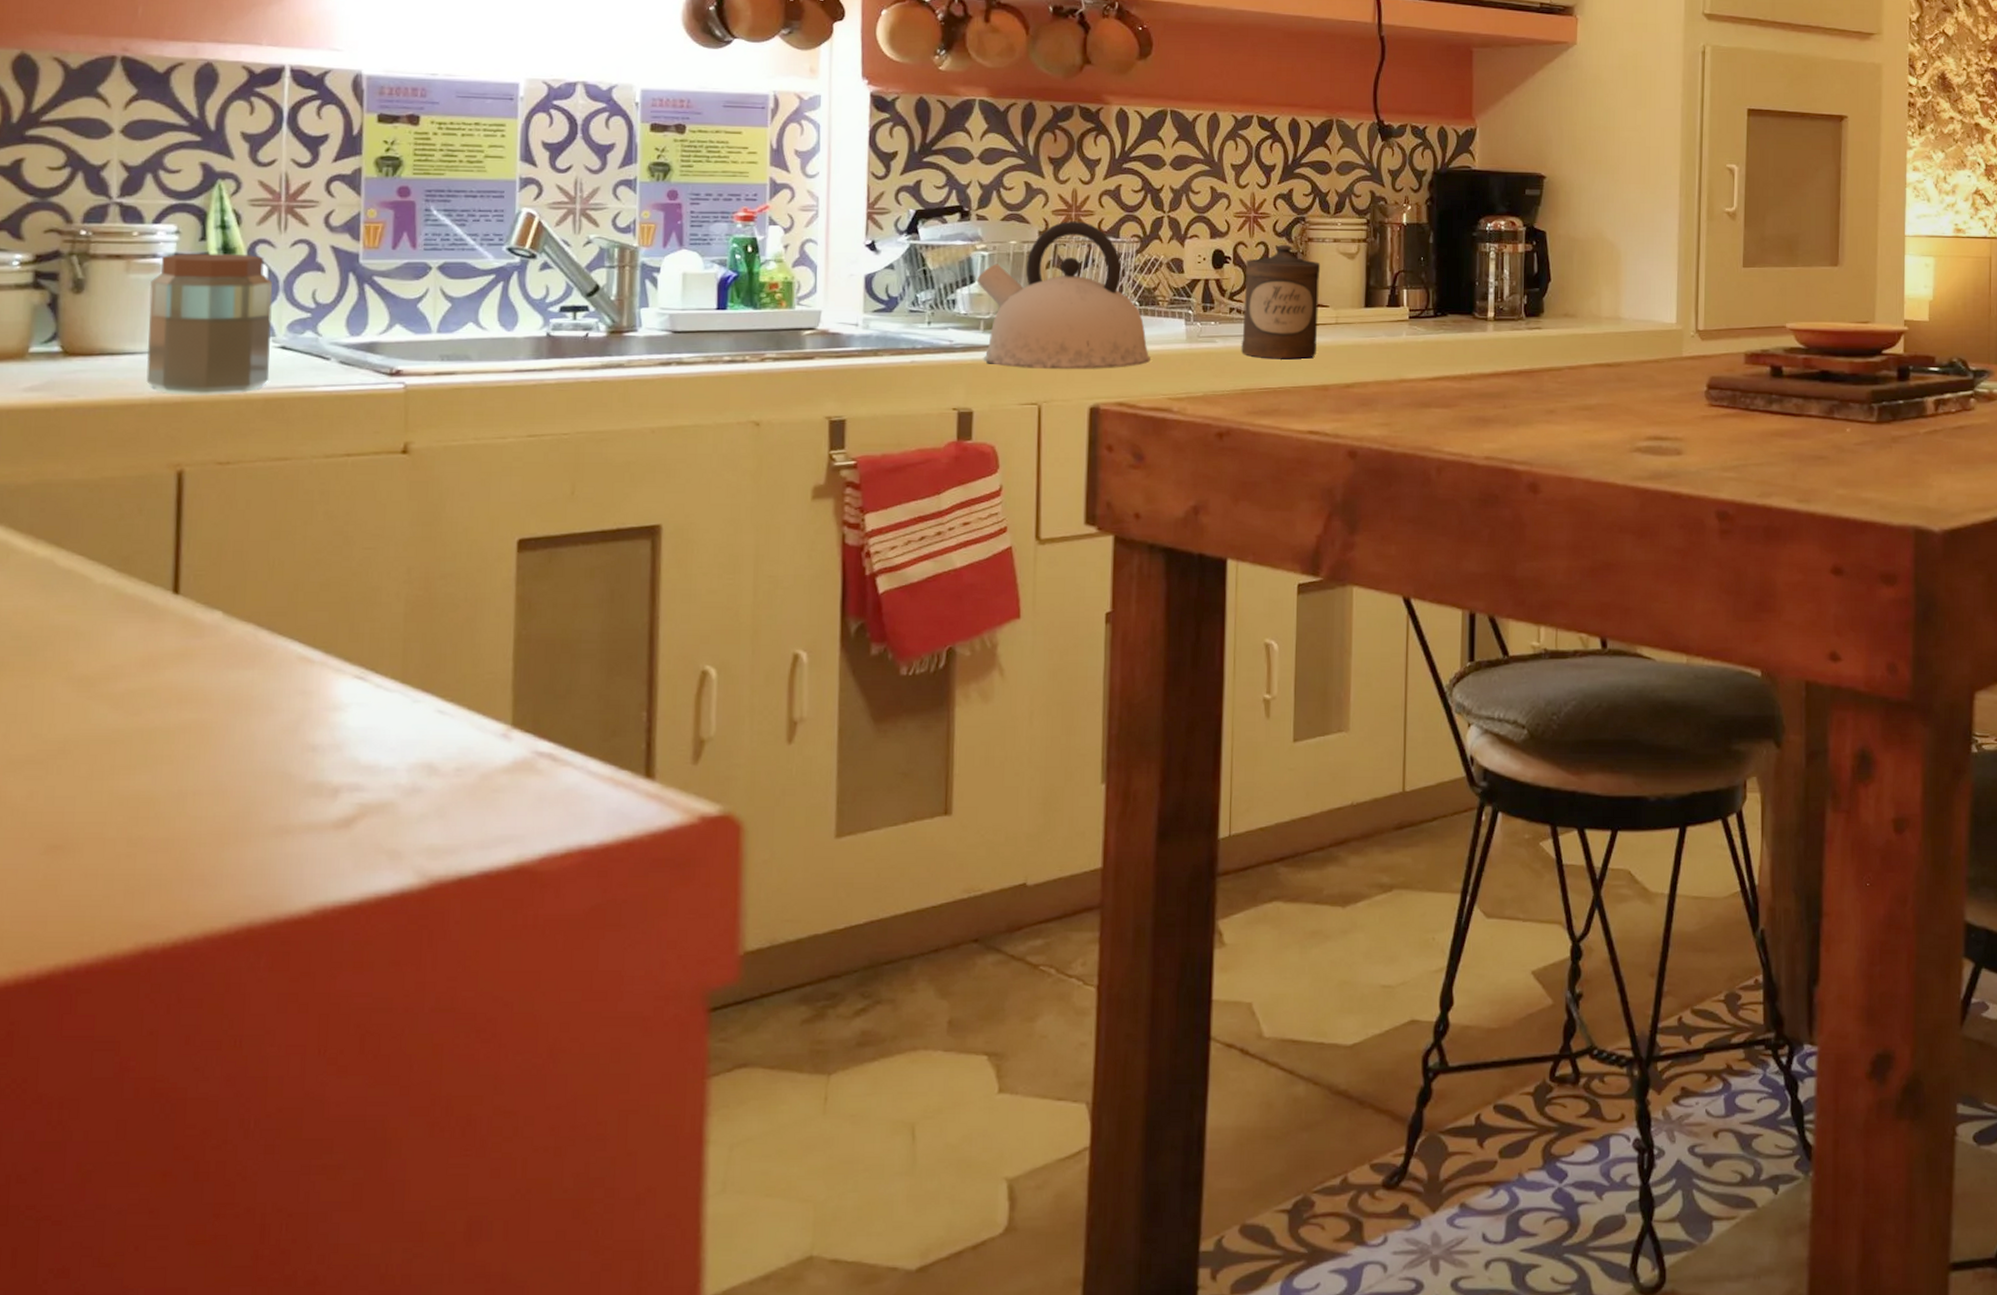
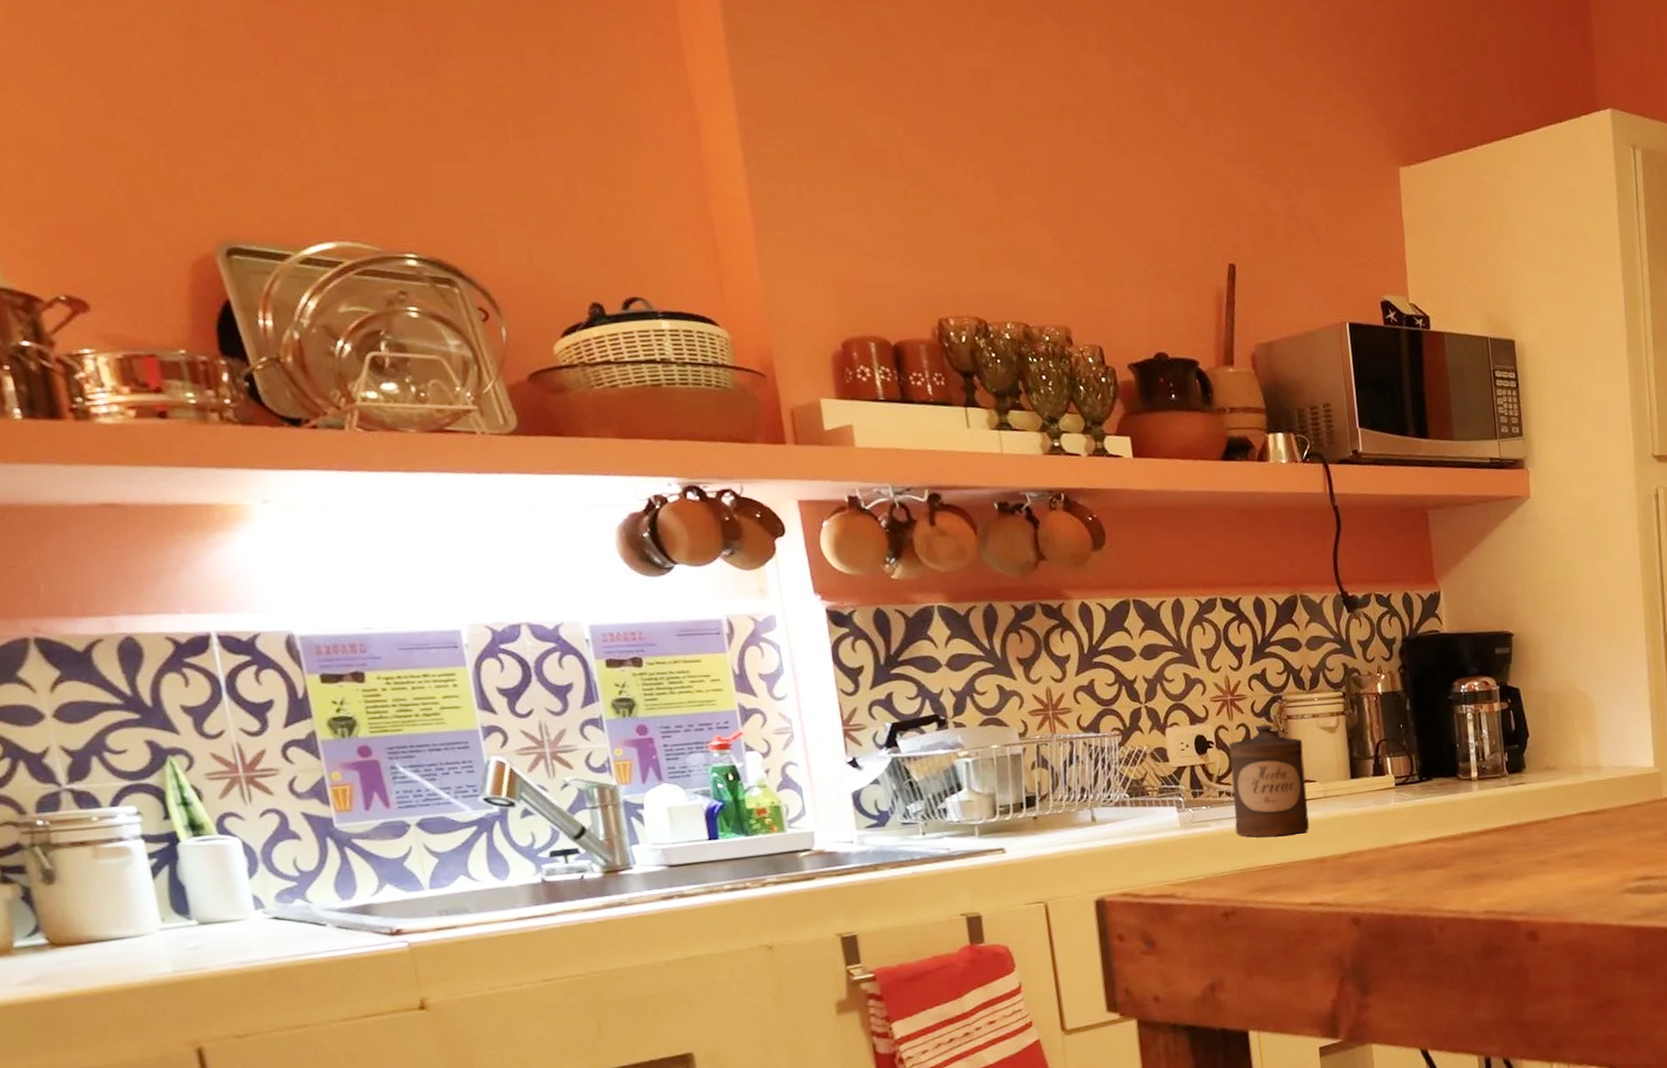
peanut butter: present [146,253,273,396] -> none [122,829,269,975]
kettle: present [977,221,1150,370] -> none [964,719,1148,870]

